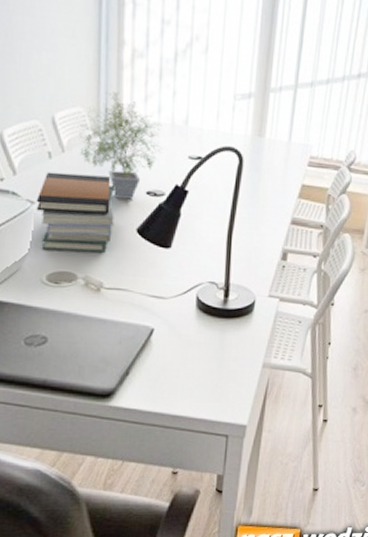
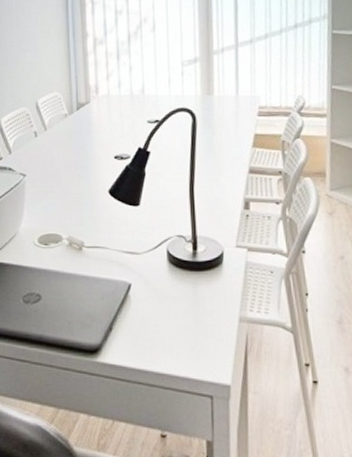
book stack: present [36,171,114,253] -> none [27,146,90,215]
potted plant: present [79,91,162,199] -> none [56,75,124,165]

